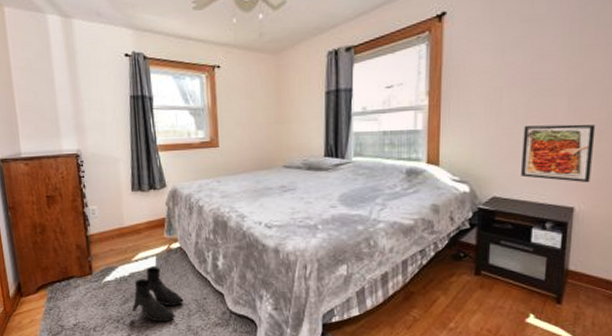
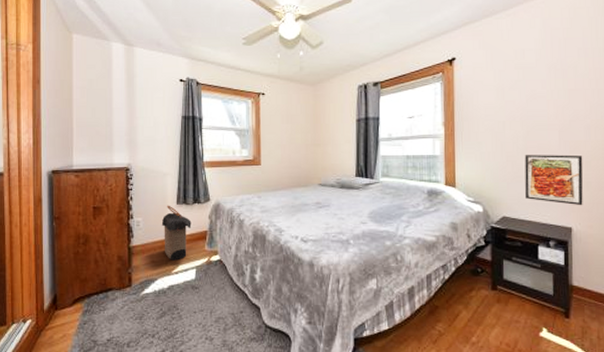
laundry hamper: none [117,192,149,248] -> present [161,205,192,261]
boots: present [132,267,184,322] -> none [169,279,221,337]

